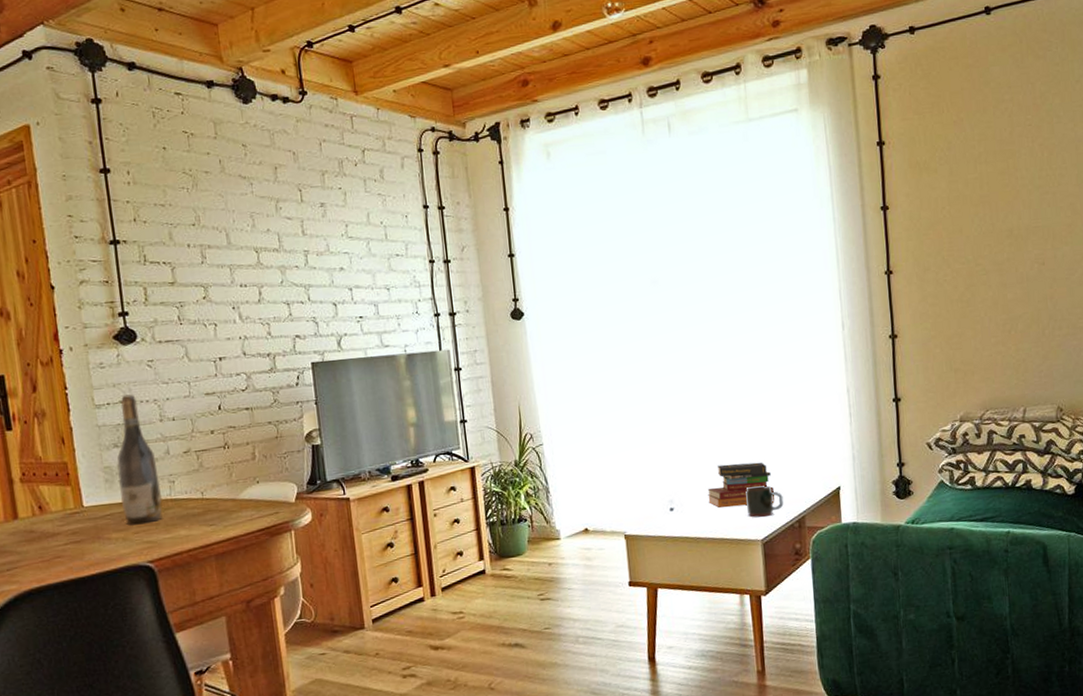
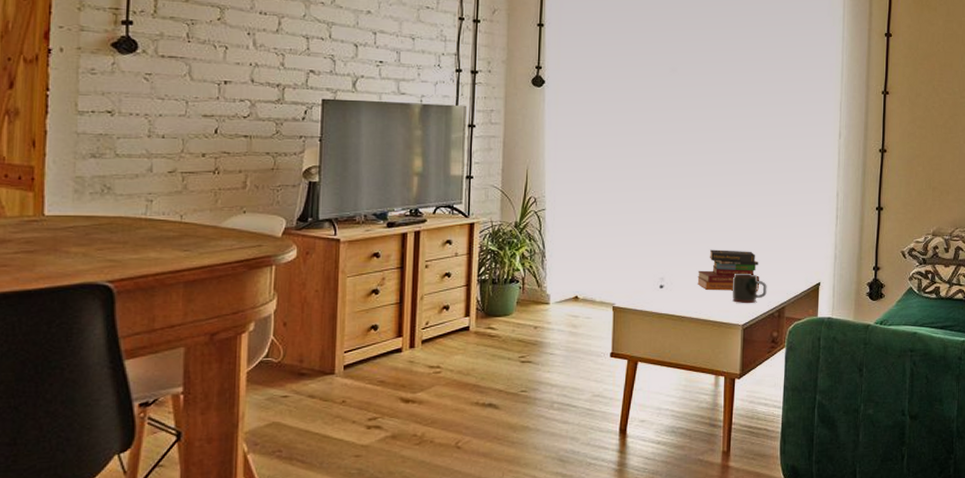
wine bottle: present [117,394,163,526] -> none [88,105,136,241]

